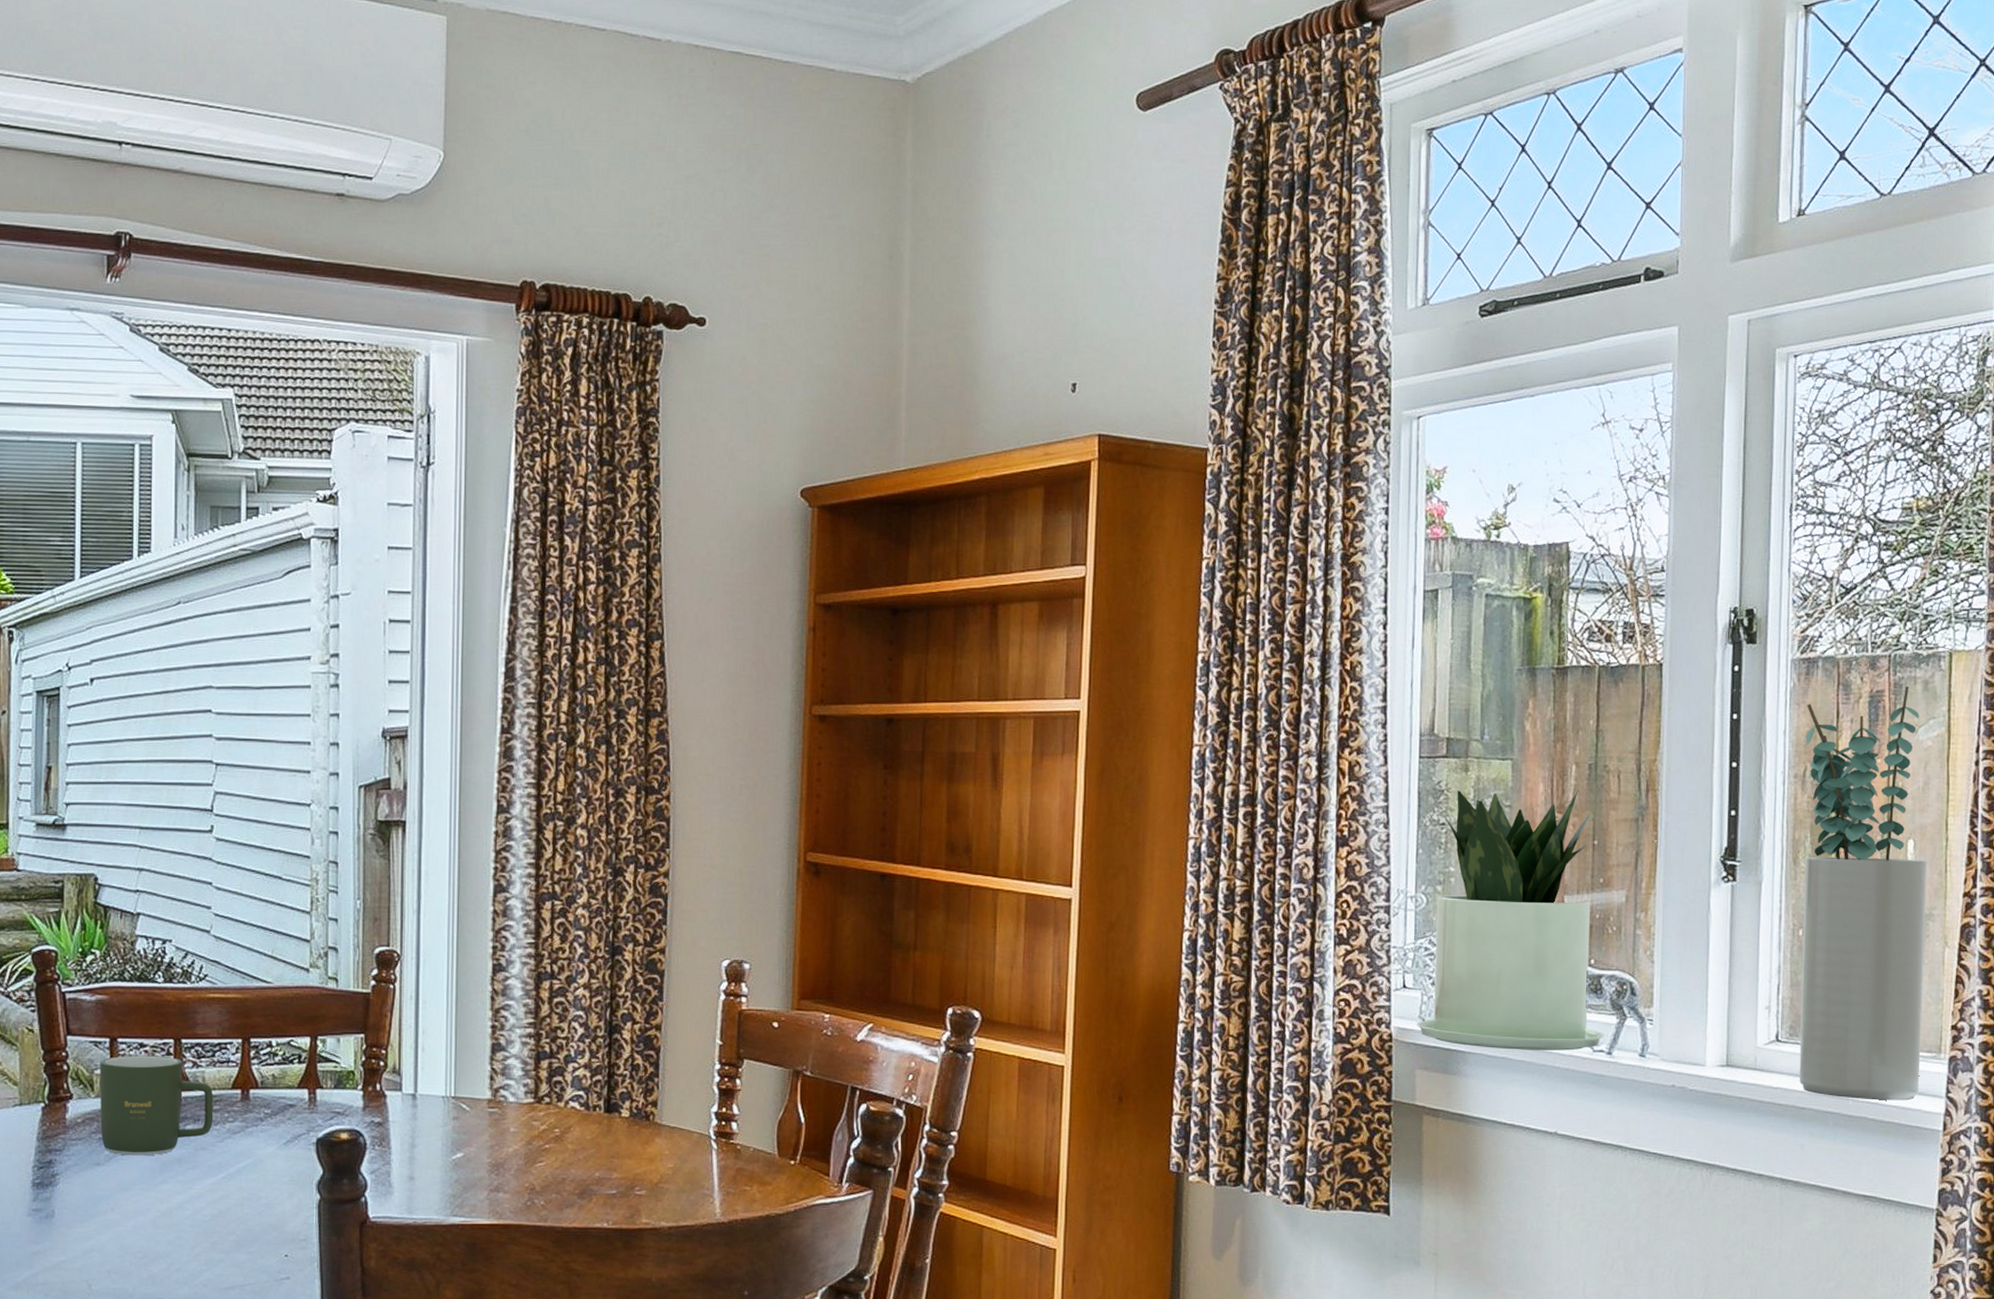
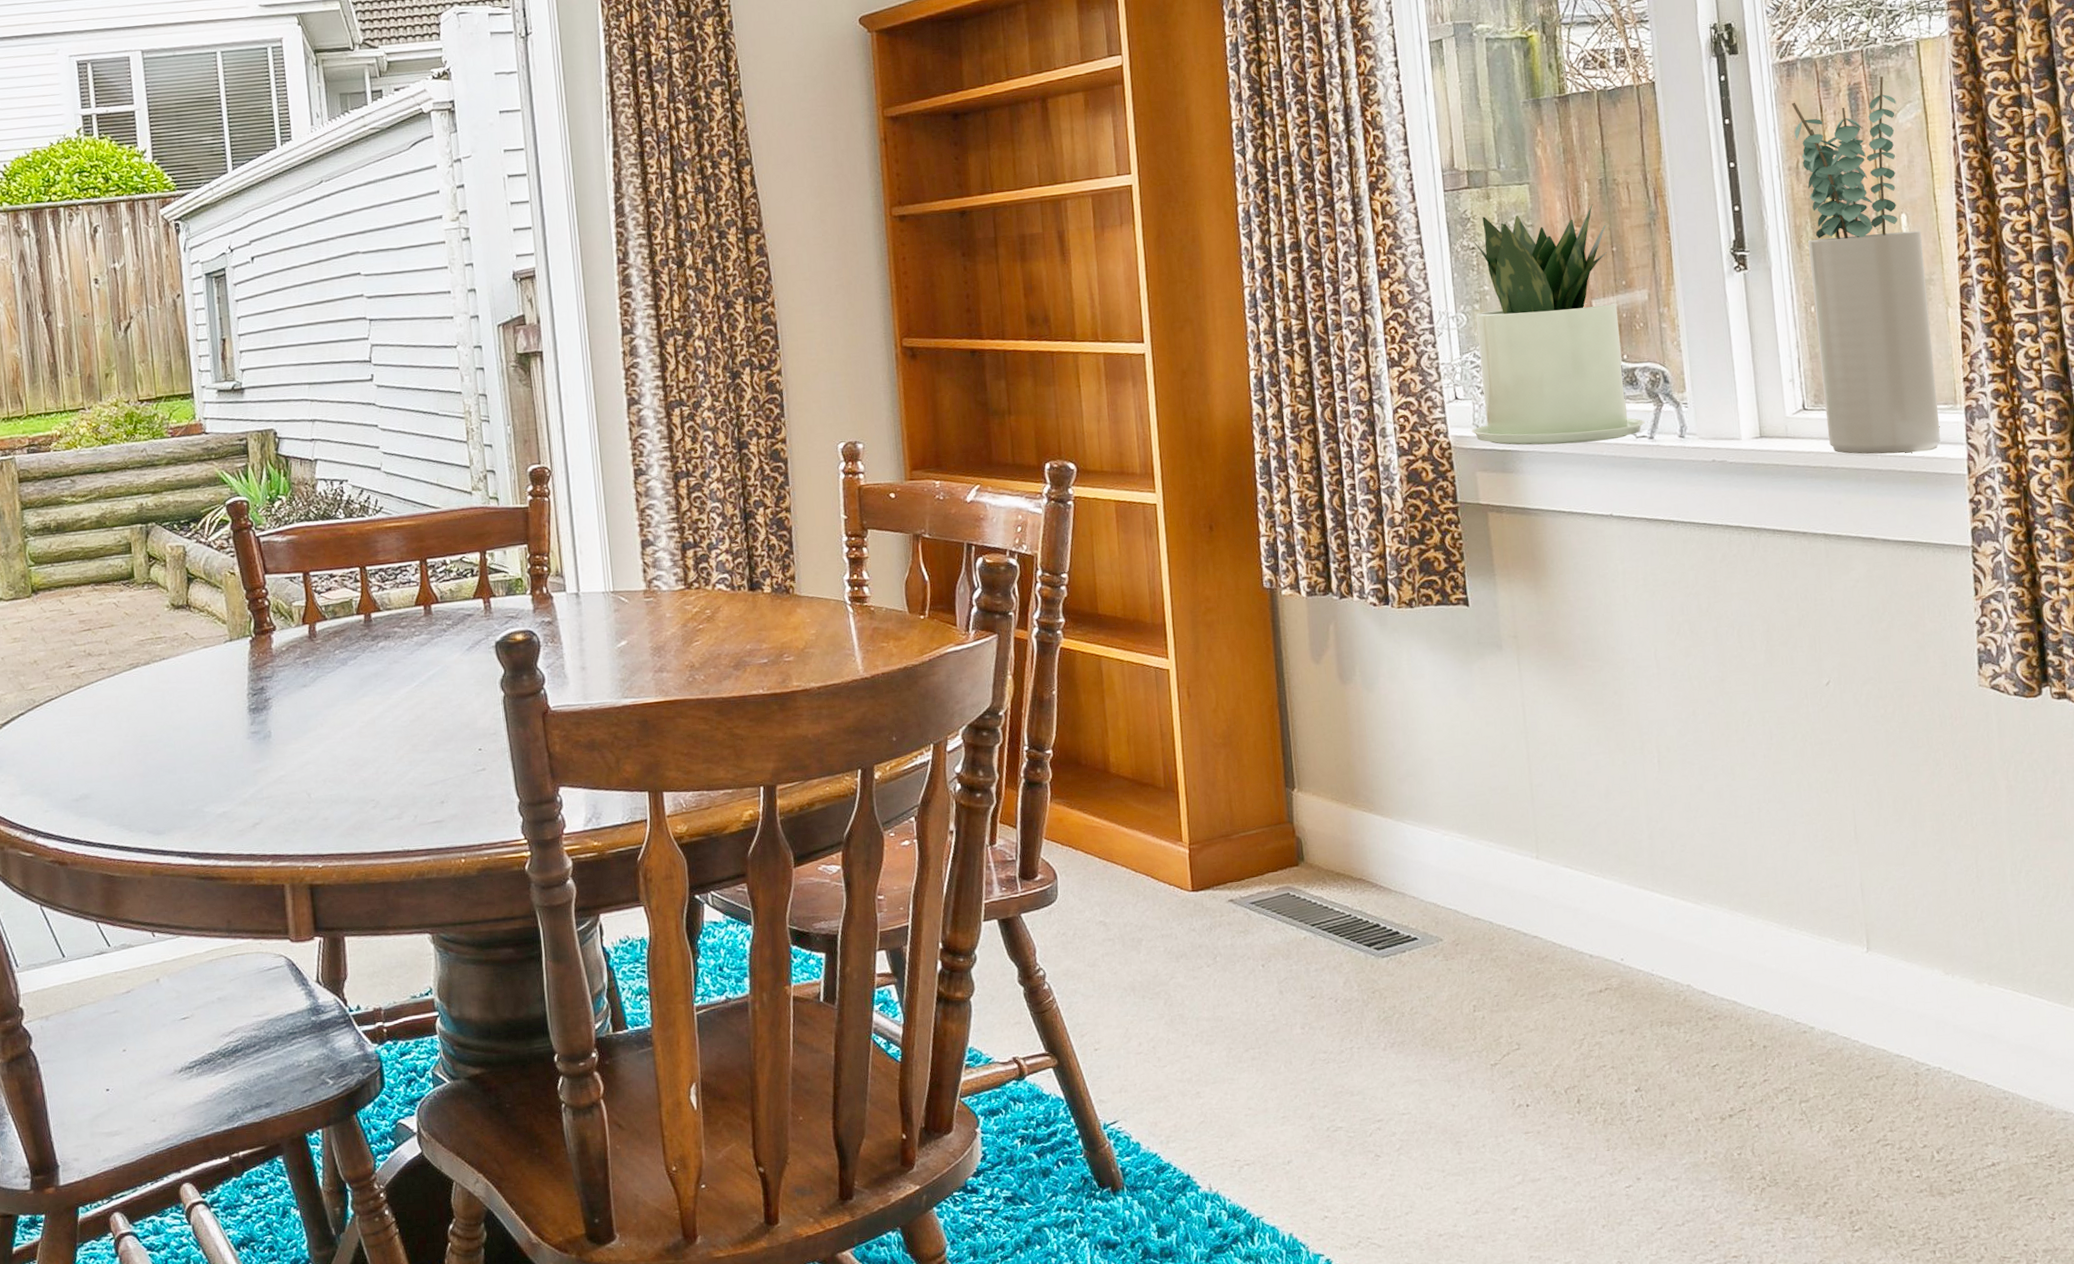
mug: present [99,1055,214,1156] -> none [296,583,402,676]

